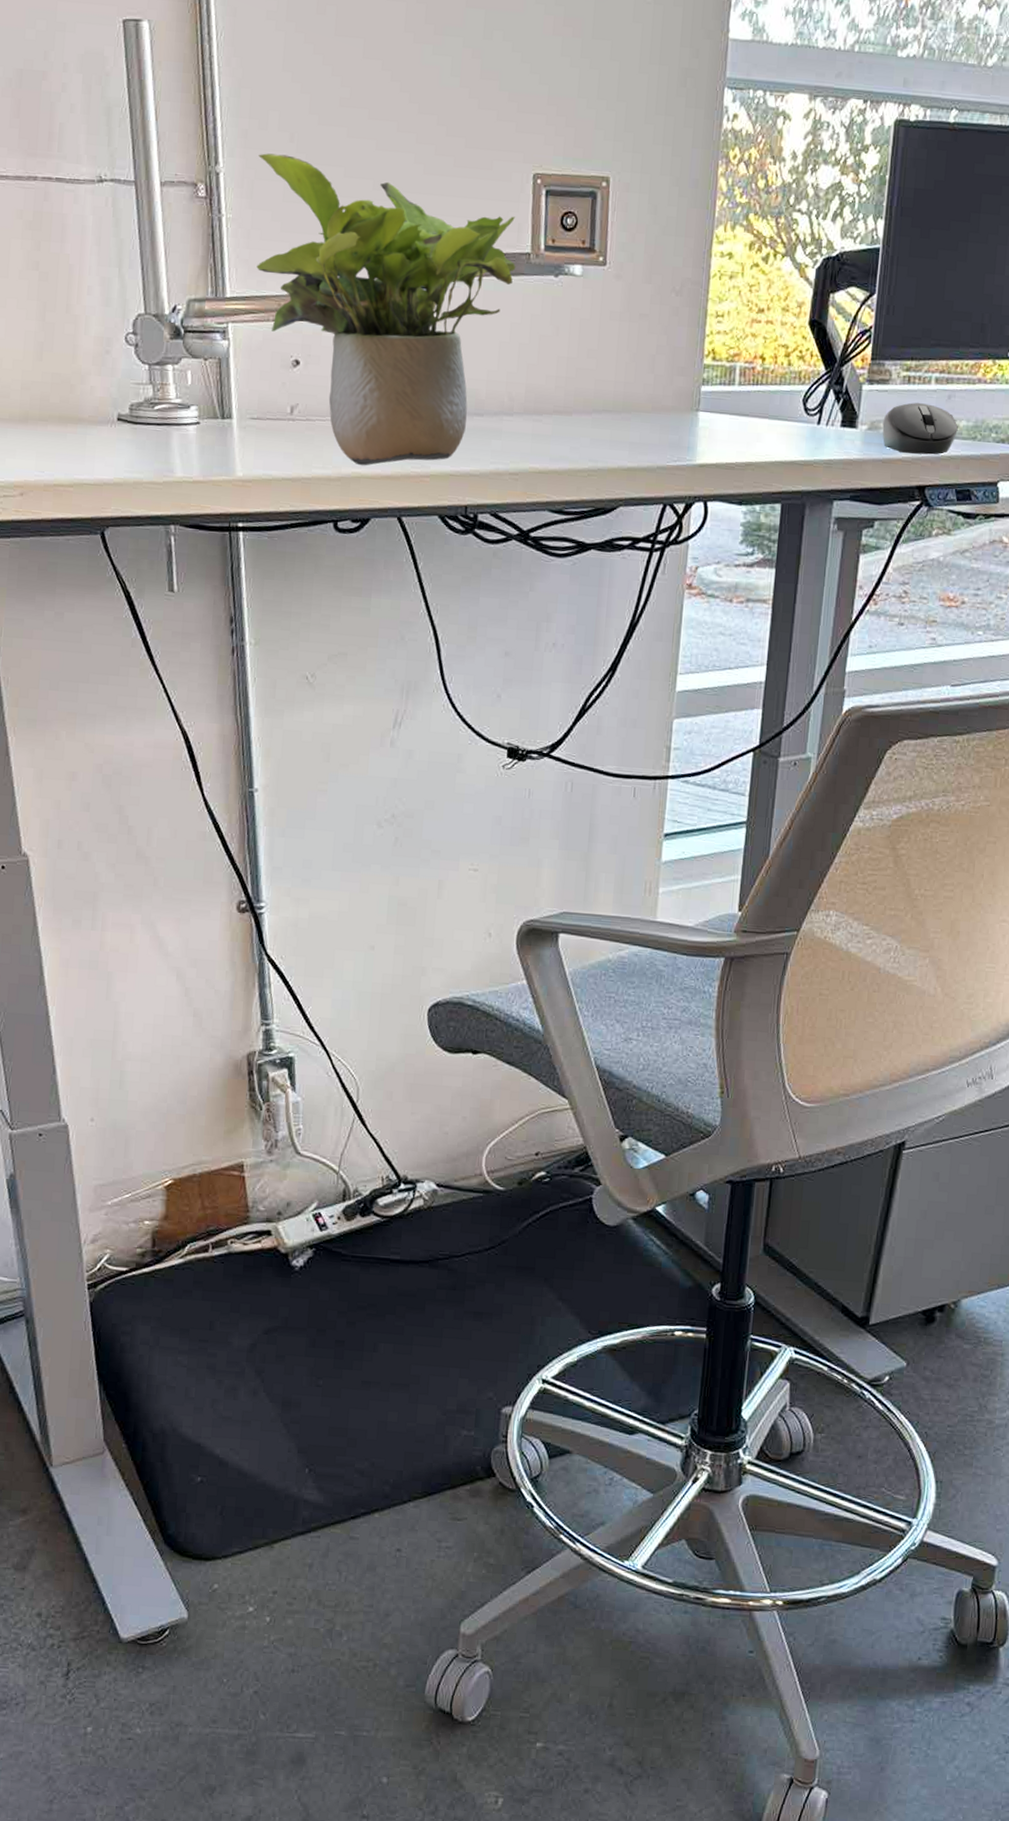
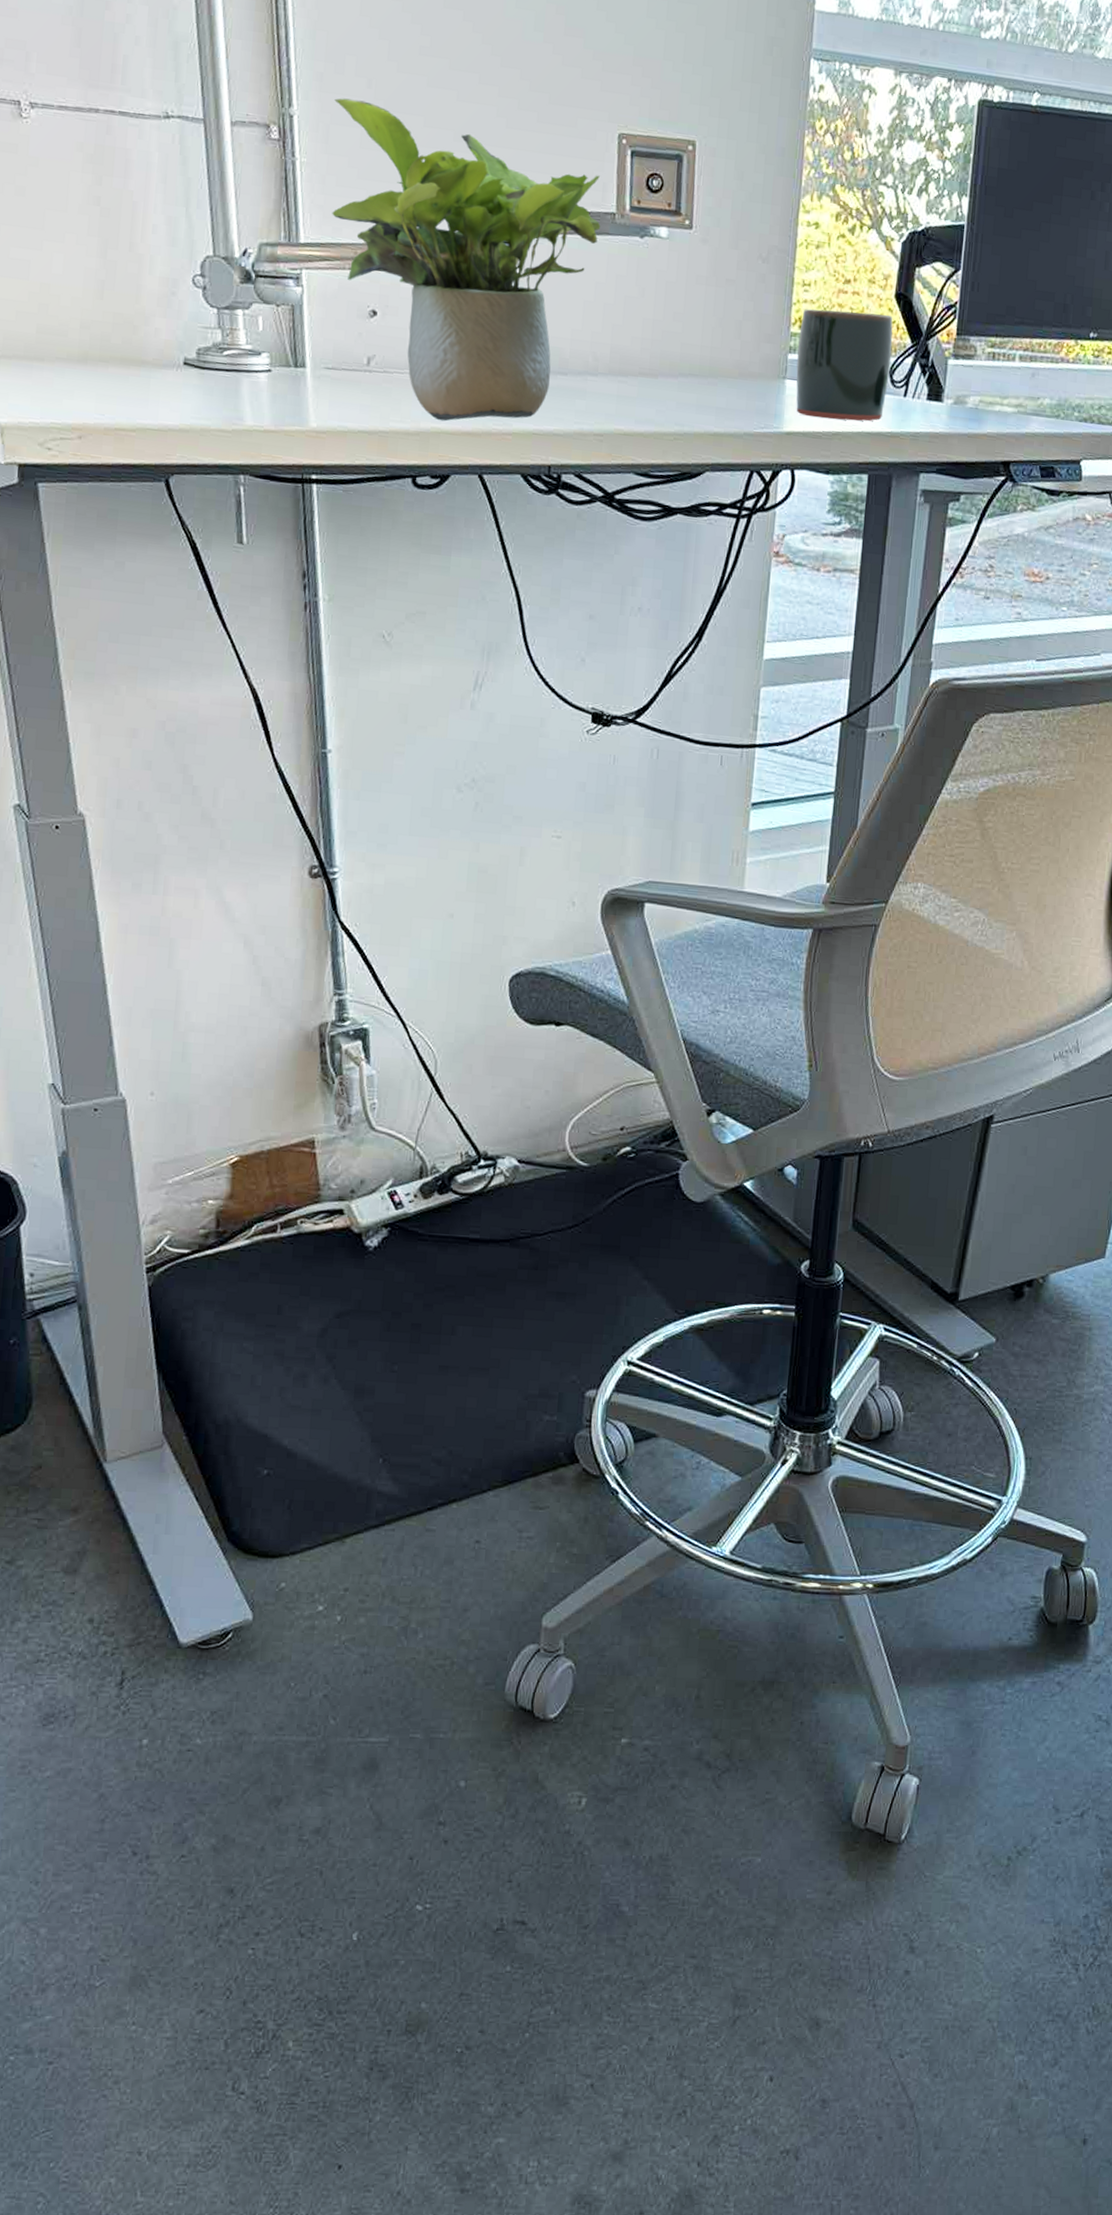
mug: none [709,340,807,451] -> present [796,309,893,421]
computer mouse: present [882,402,958,455] -> none [967,378,1042,431]

